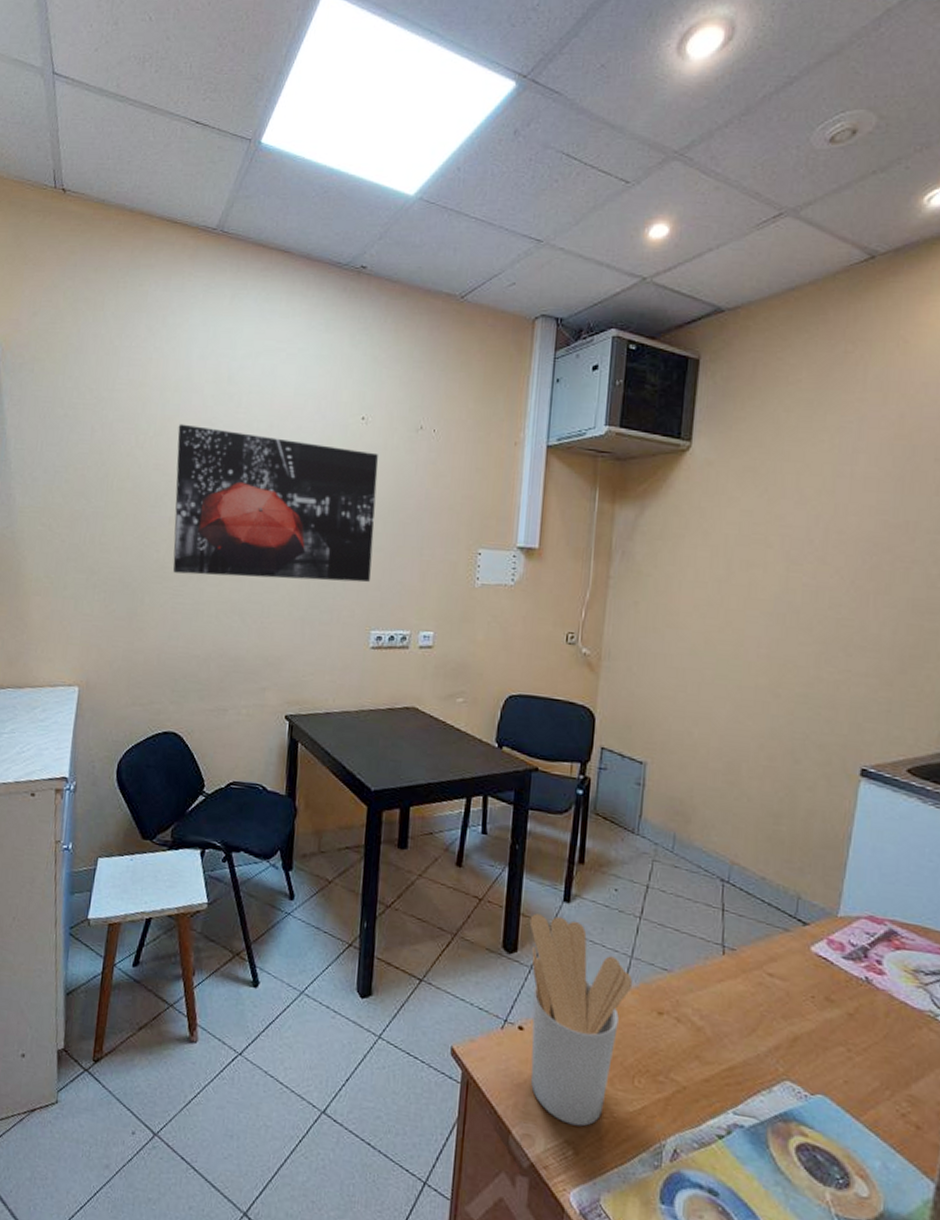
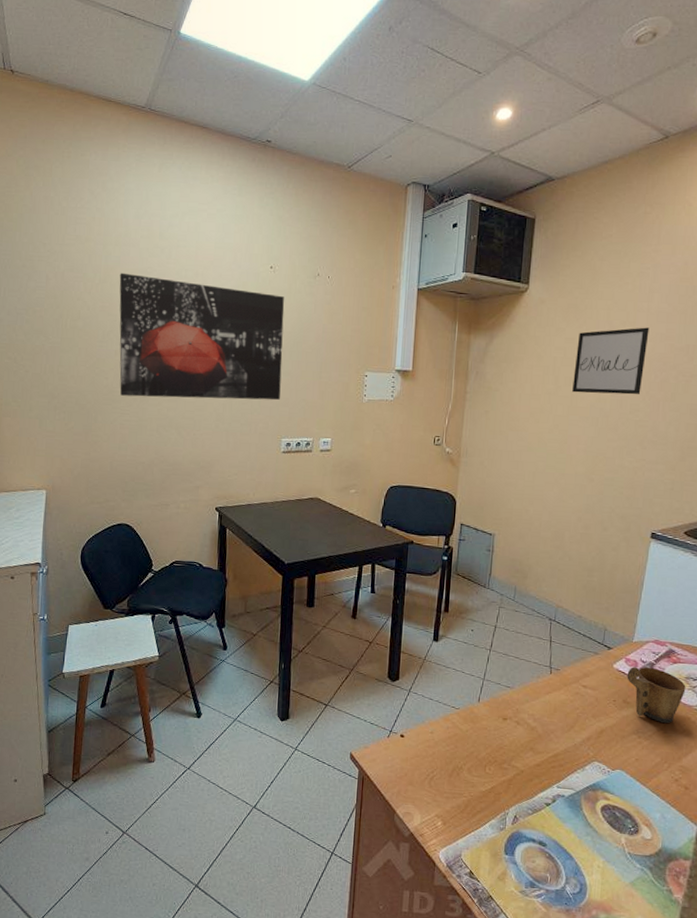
utensil holder: present [529,913,633,1127] -> none [408,651,485,804]
wall art: none [750,497,854,585] -> present [572,327,650,395]
mug: none [830,951,914,1034] -> present [627,667,686,724]

